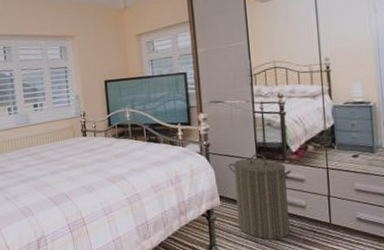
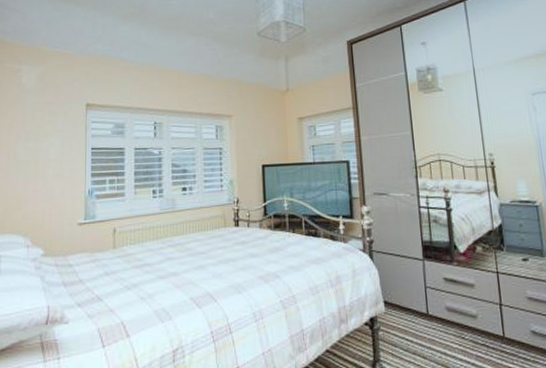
laundry hamper: present [228,154,291,240] -> none [393,254,461,355]

